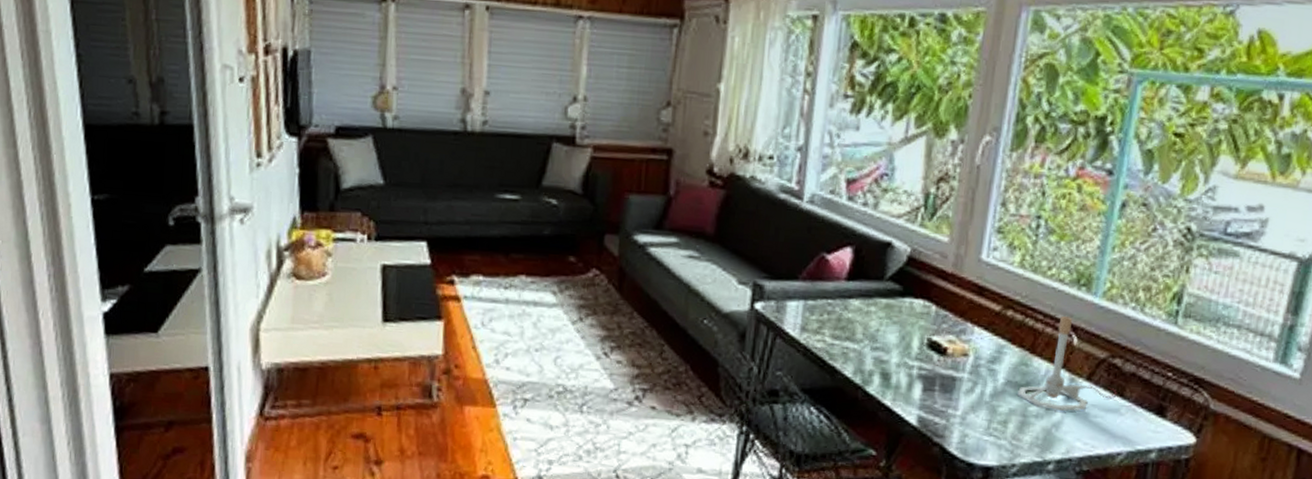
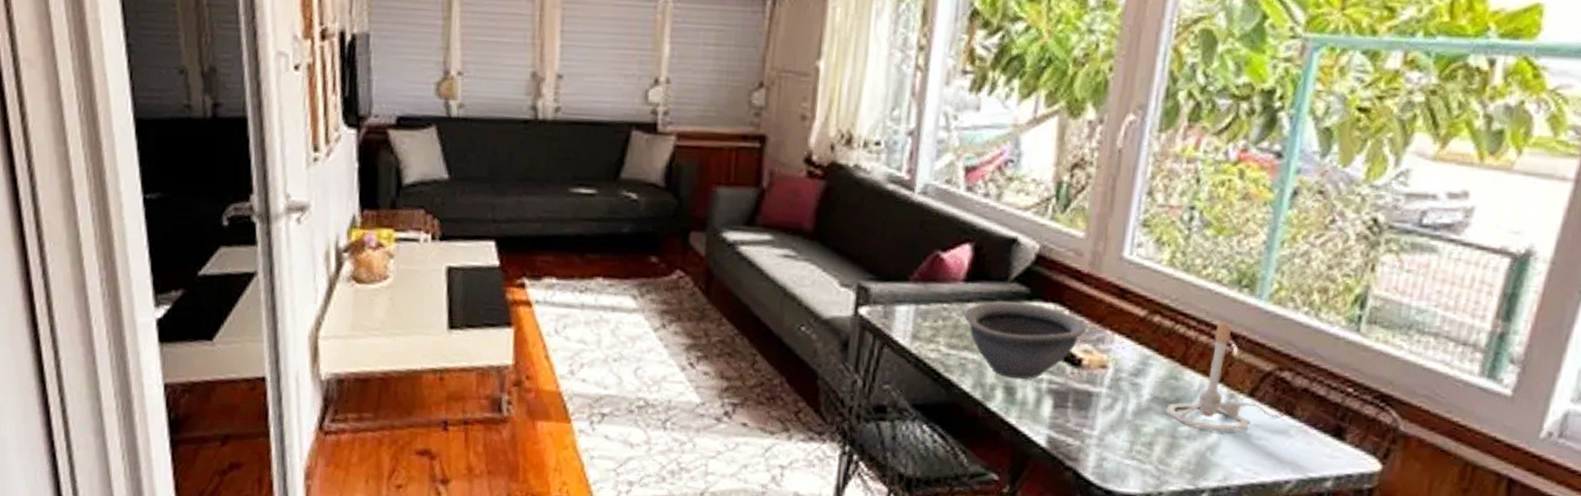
bowl: none [846,297,951,366] -> present [964,301,1087,380]

